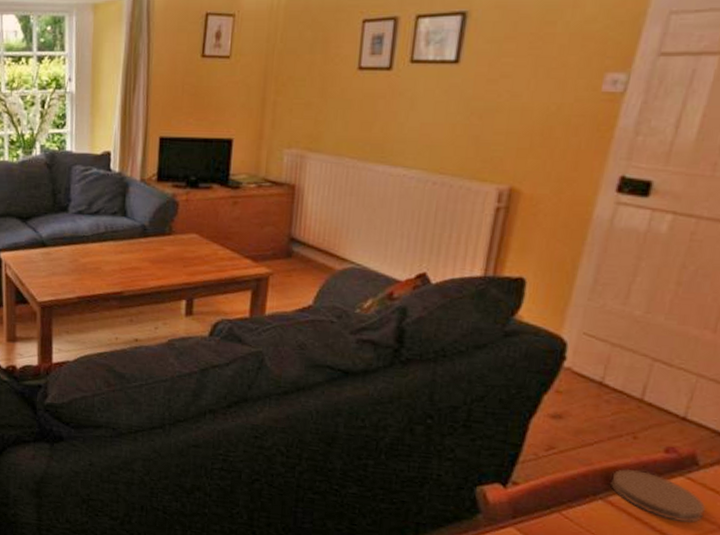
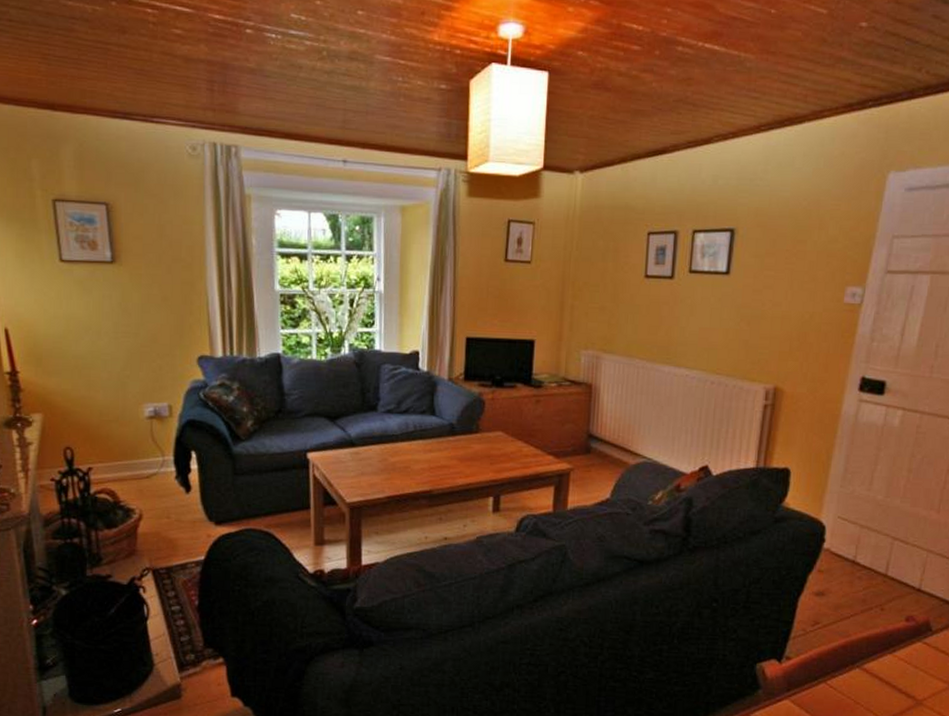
coaster: present [611,468,707,524] -> none [865,637,940,684]

